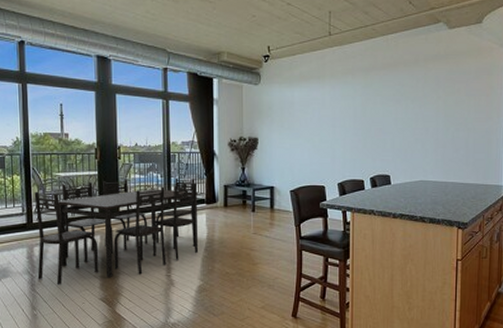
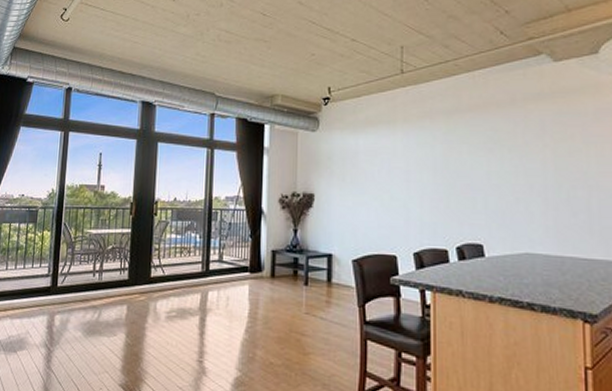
dining set: present [34,177,199,285] -> none [55,239,241,364]

